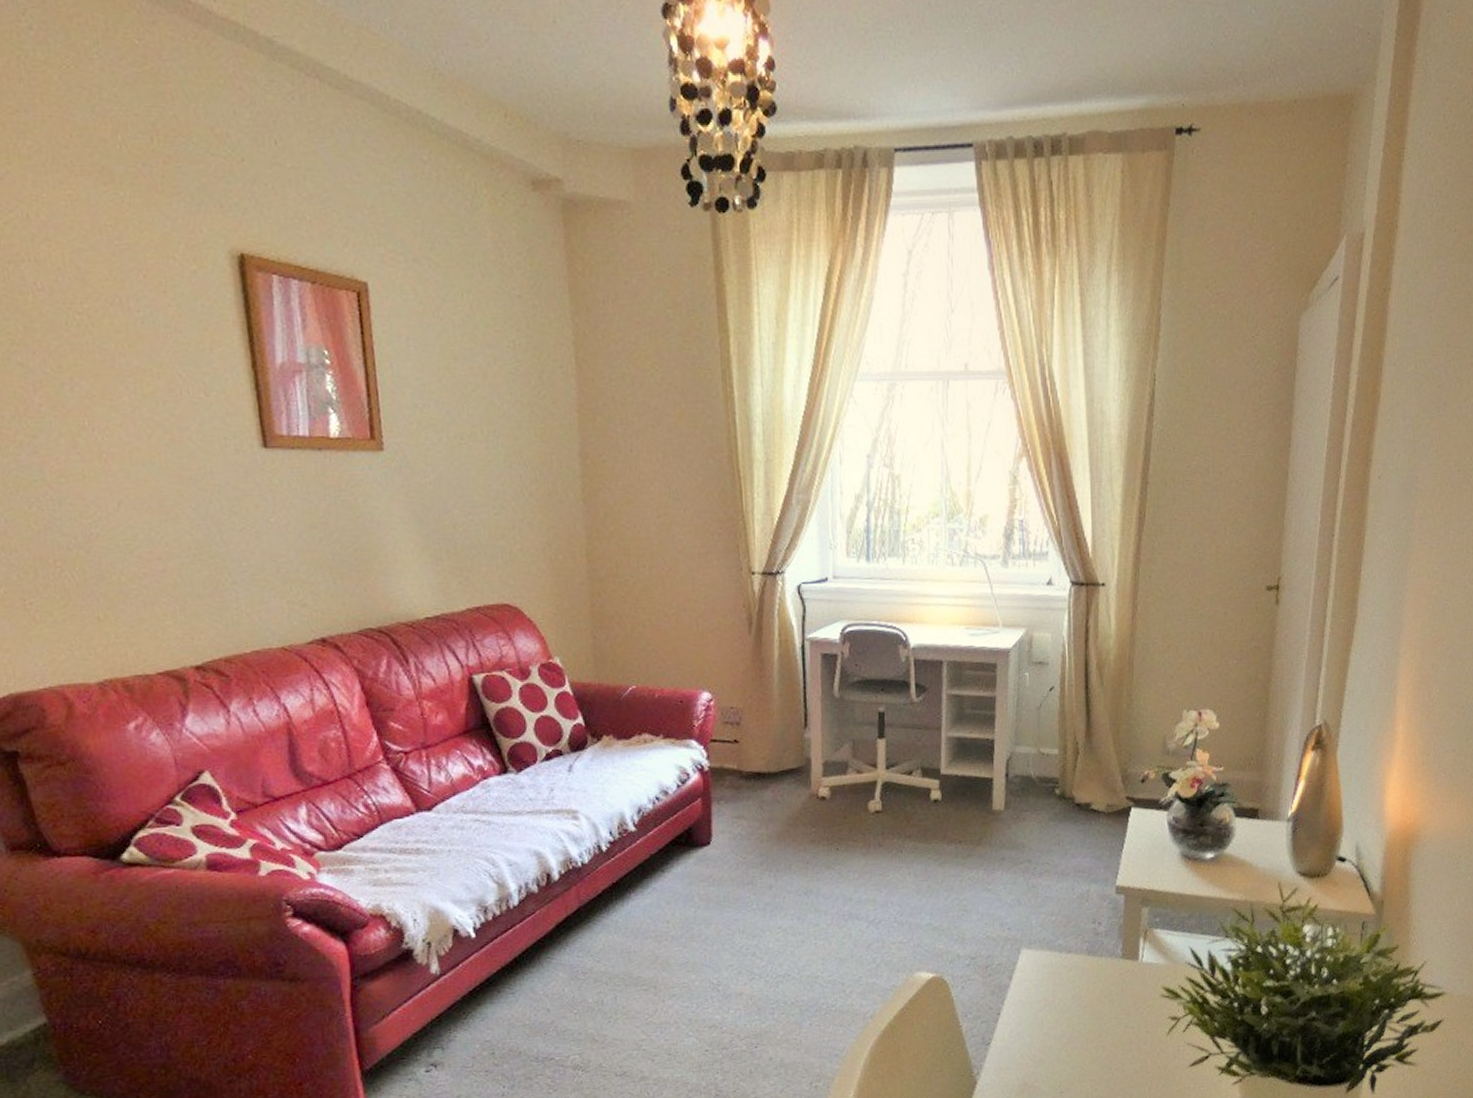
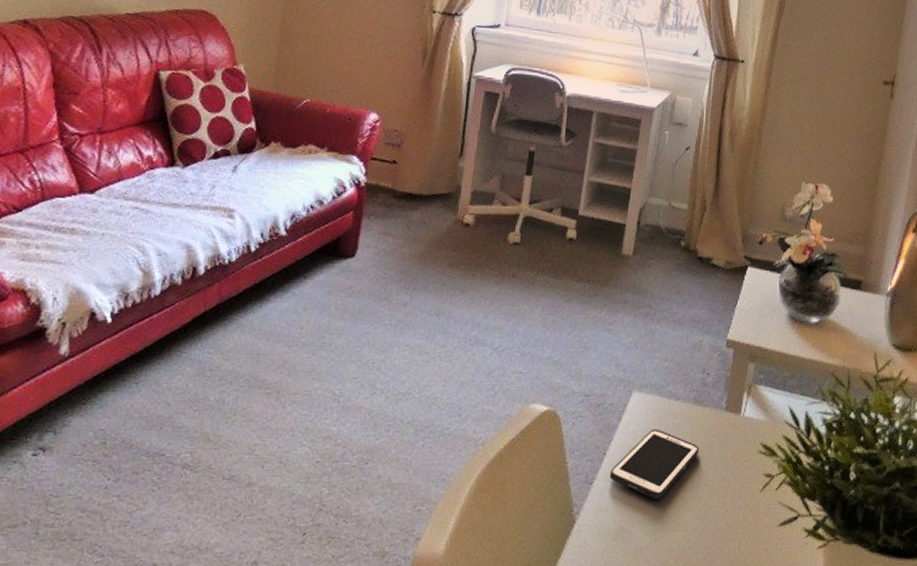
cell phone: none [1006,984,1097,1053] -> present [609,429,699,500]

